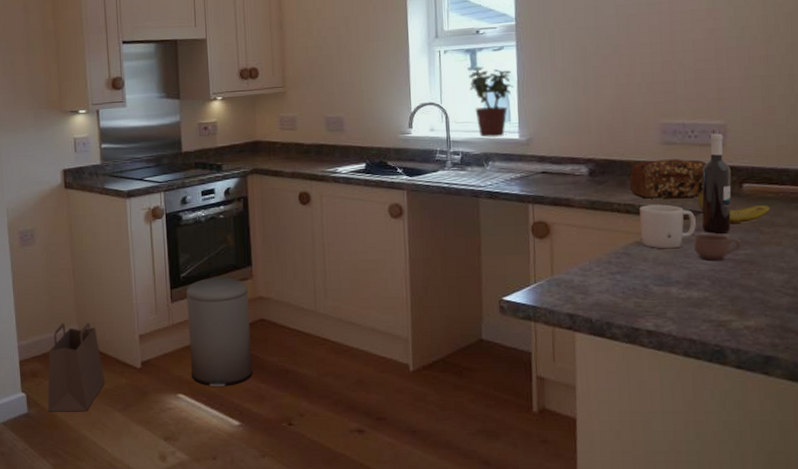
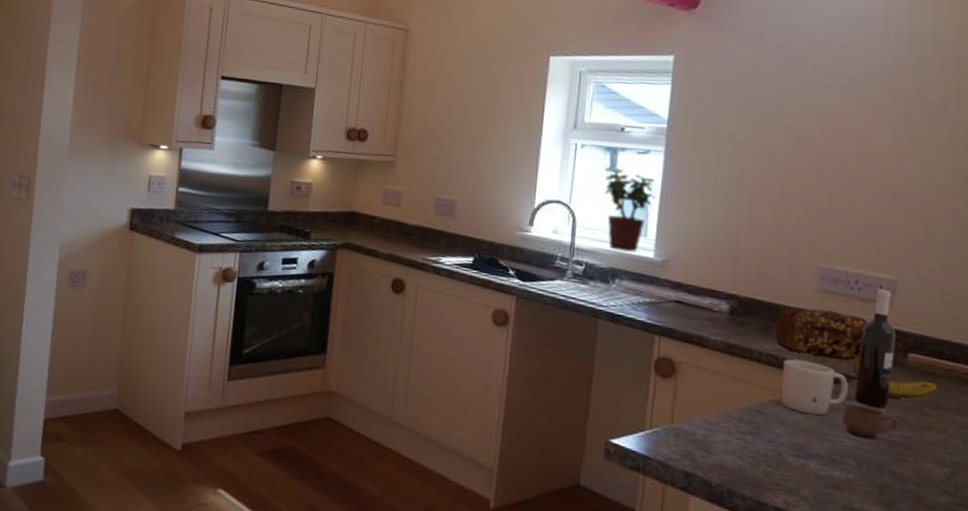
shopping bag: present [48,322,106,412] -> none [67,383,138,491]
pedal bin: present [186,276,252,388] -> none [237,359,318,490]

